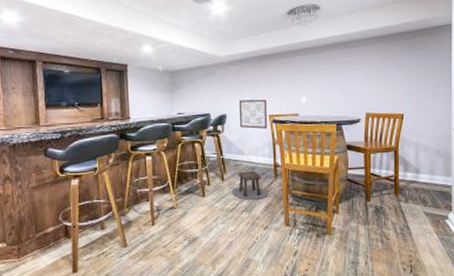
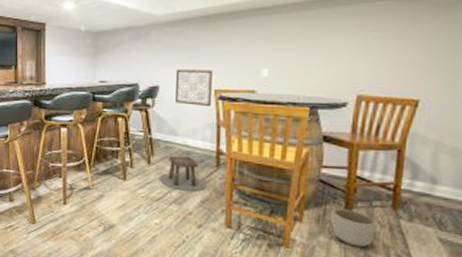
planter: none [358,199,386,227] -> present [332,208,376,247]

